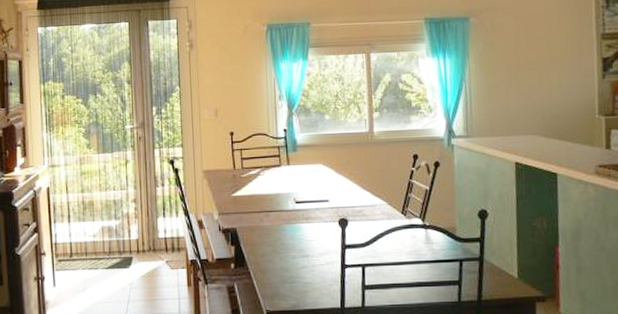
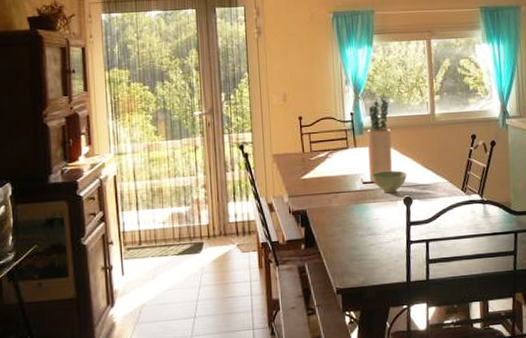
vase: none [301,108,327,203] -> present [367,92,393,183]
bowl: none [305,190,343,214] -> present [372,170,408,193]

